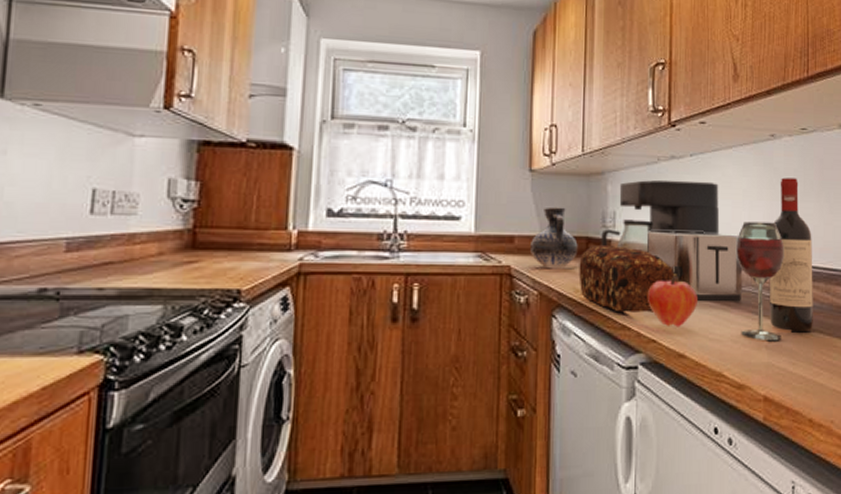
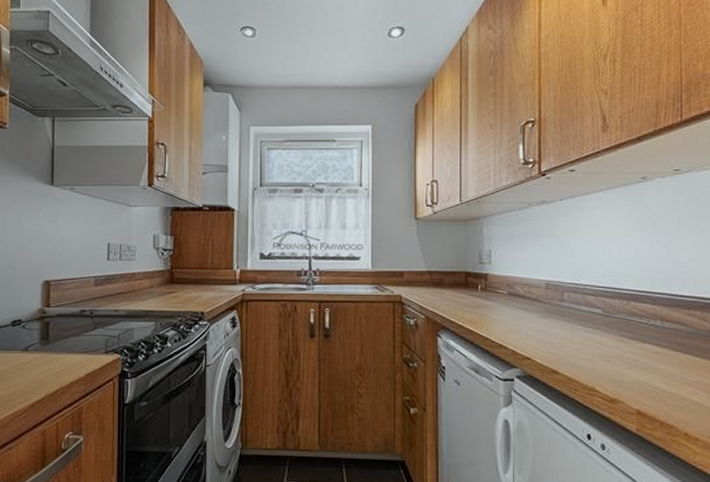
ceramic jug: present [529,207,578,269] -> none [416,247,458,298]
bread loaf: present [579,244,676,312] -> none [459,278,548,335]
coffee maker: present [601,179,720,253] -> none [478,222,590,284]
toaster: present [646,230,743,302] -> none [520,265,614,327]
fruit: present [647,274,697,327] -> none [521,302,569,348]
wineglass: present [736,221,784,341] -> none [607,256,657,363]
wine bottle: present [769,177,813,333] -> none [641,216,688,356]

